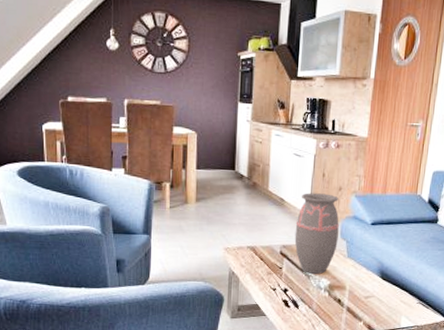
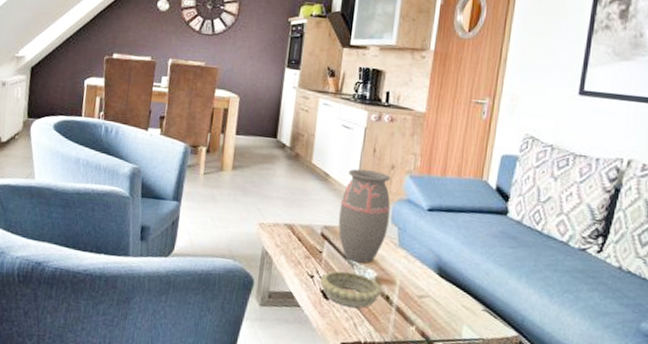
decorative bowl: none [282,282,334,311] -> present [320,271,382,308]

